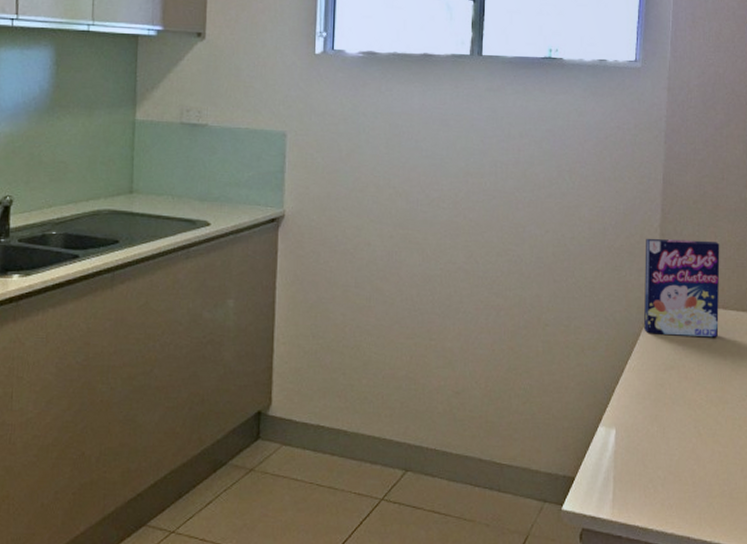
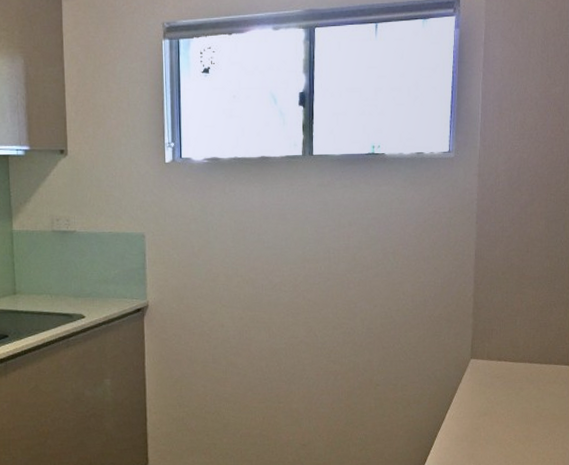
cereal box: present [644,238,720,338] -> none [460,305,526,388]

